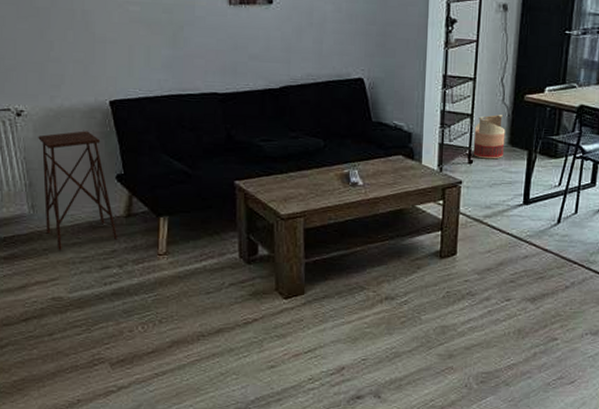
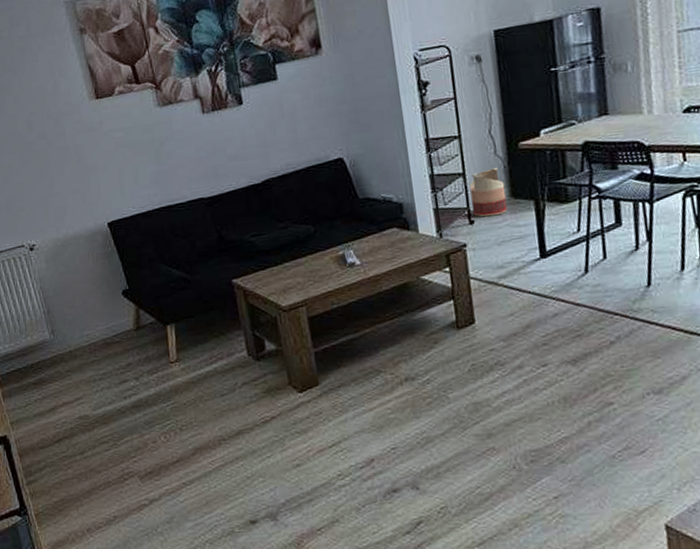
side table: present [38,131,118,250] -> none [50,254,131,370]

